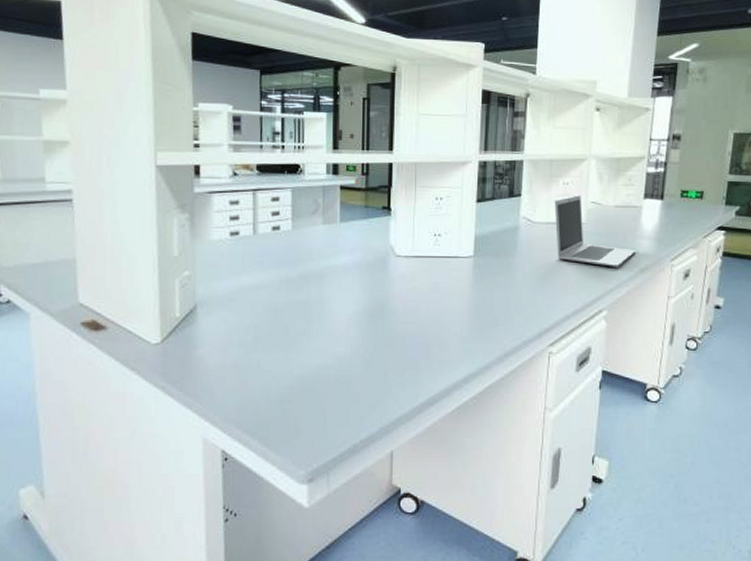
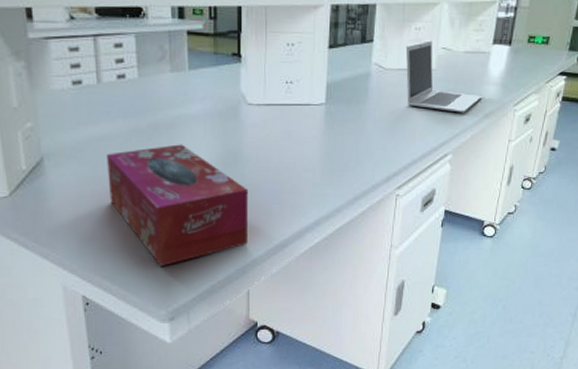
tissue box: none [256,294,395,421] -> present [107,144,249,266]

